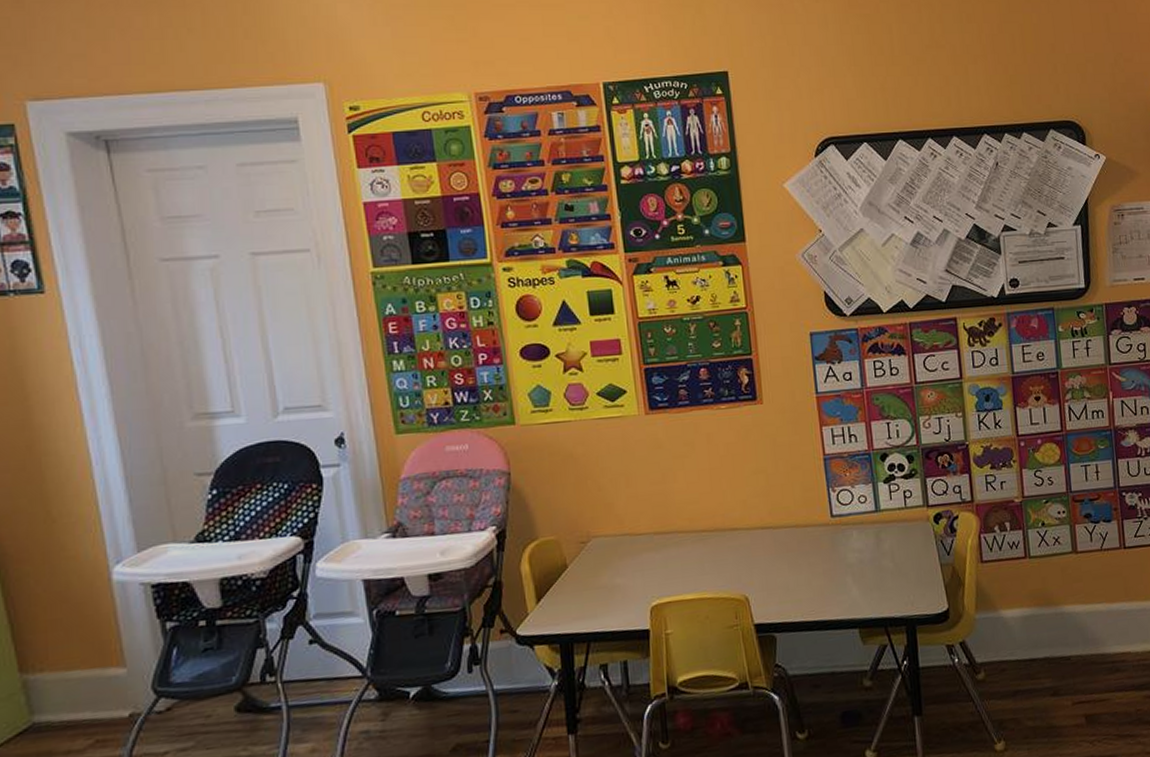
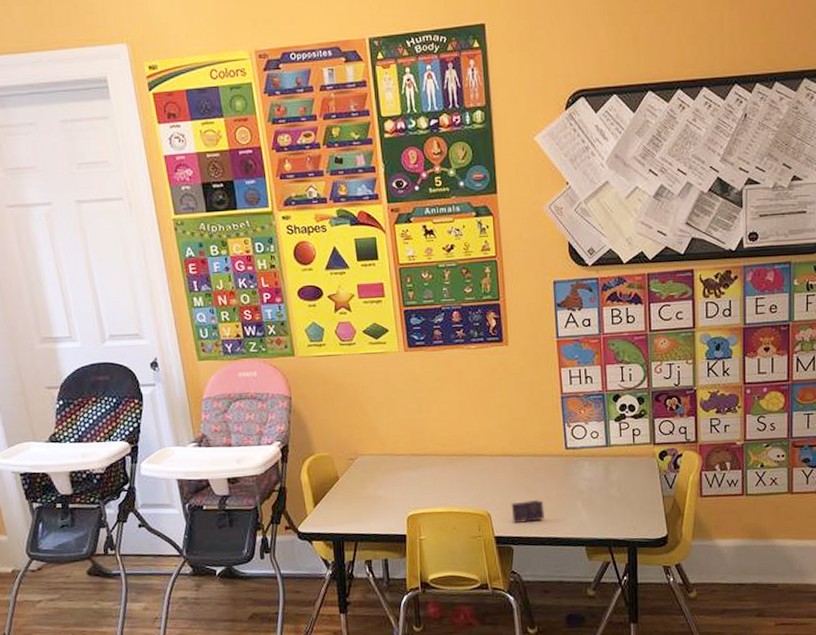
crayon box: none [771,576,811,608] -> present [511,499,544,524]

